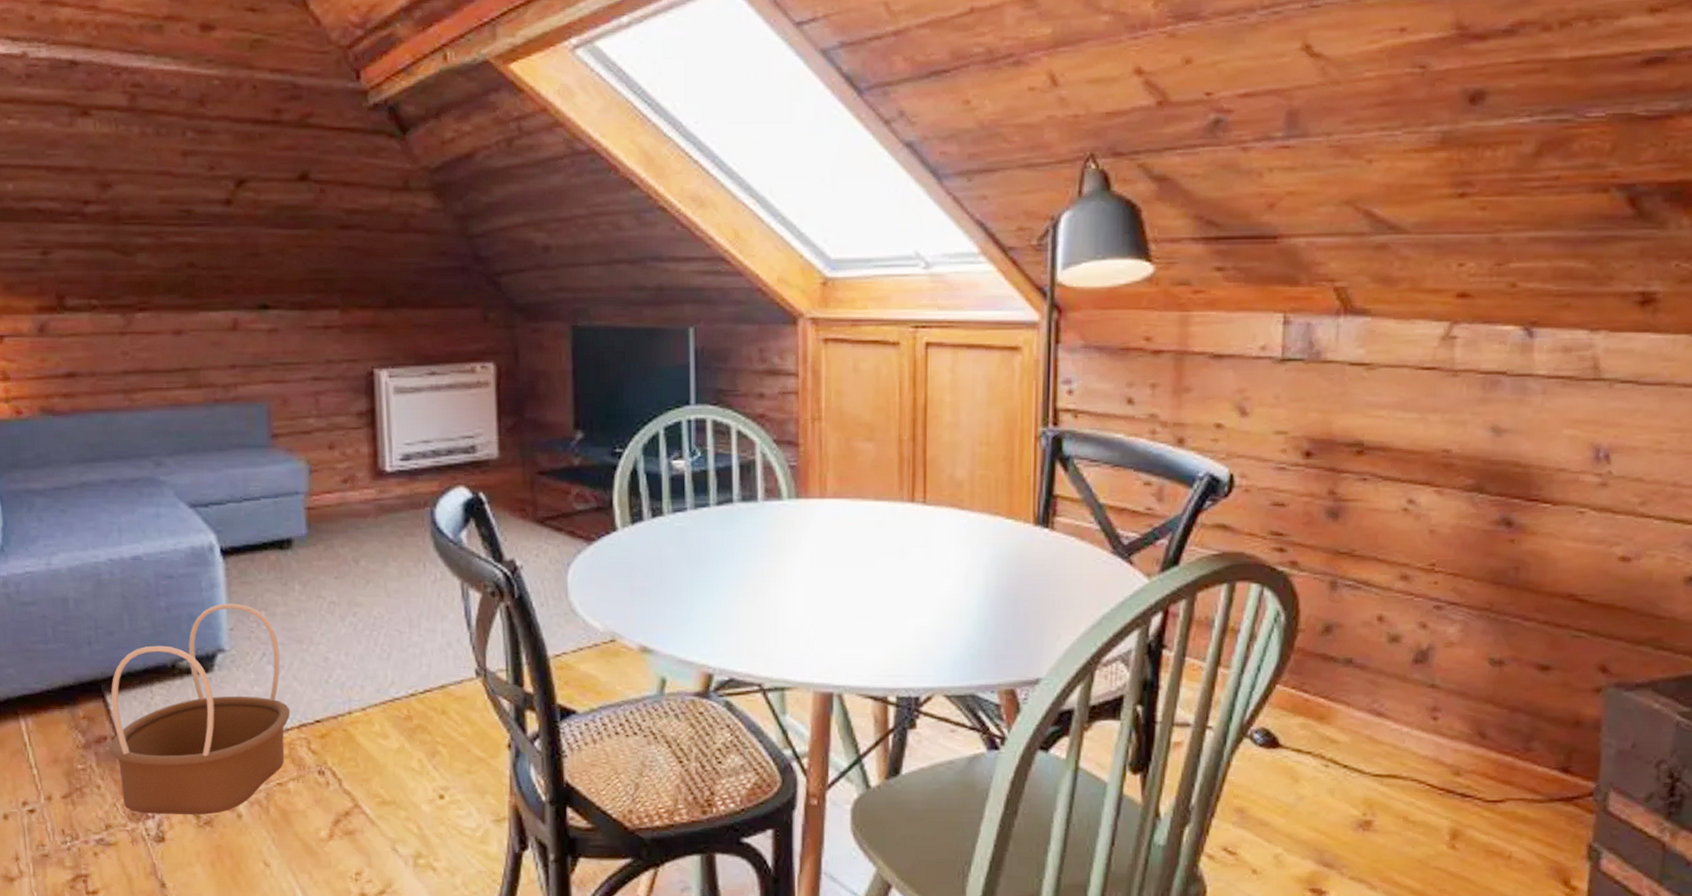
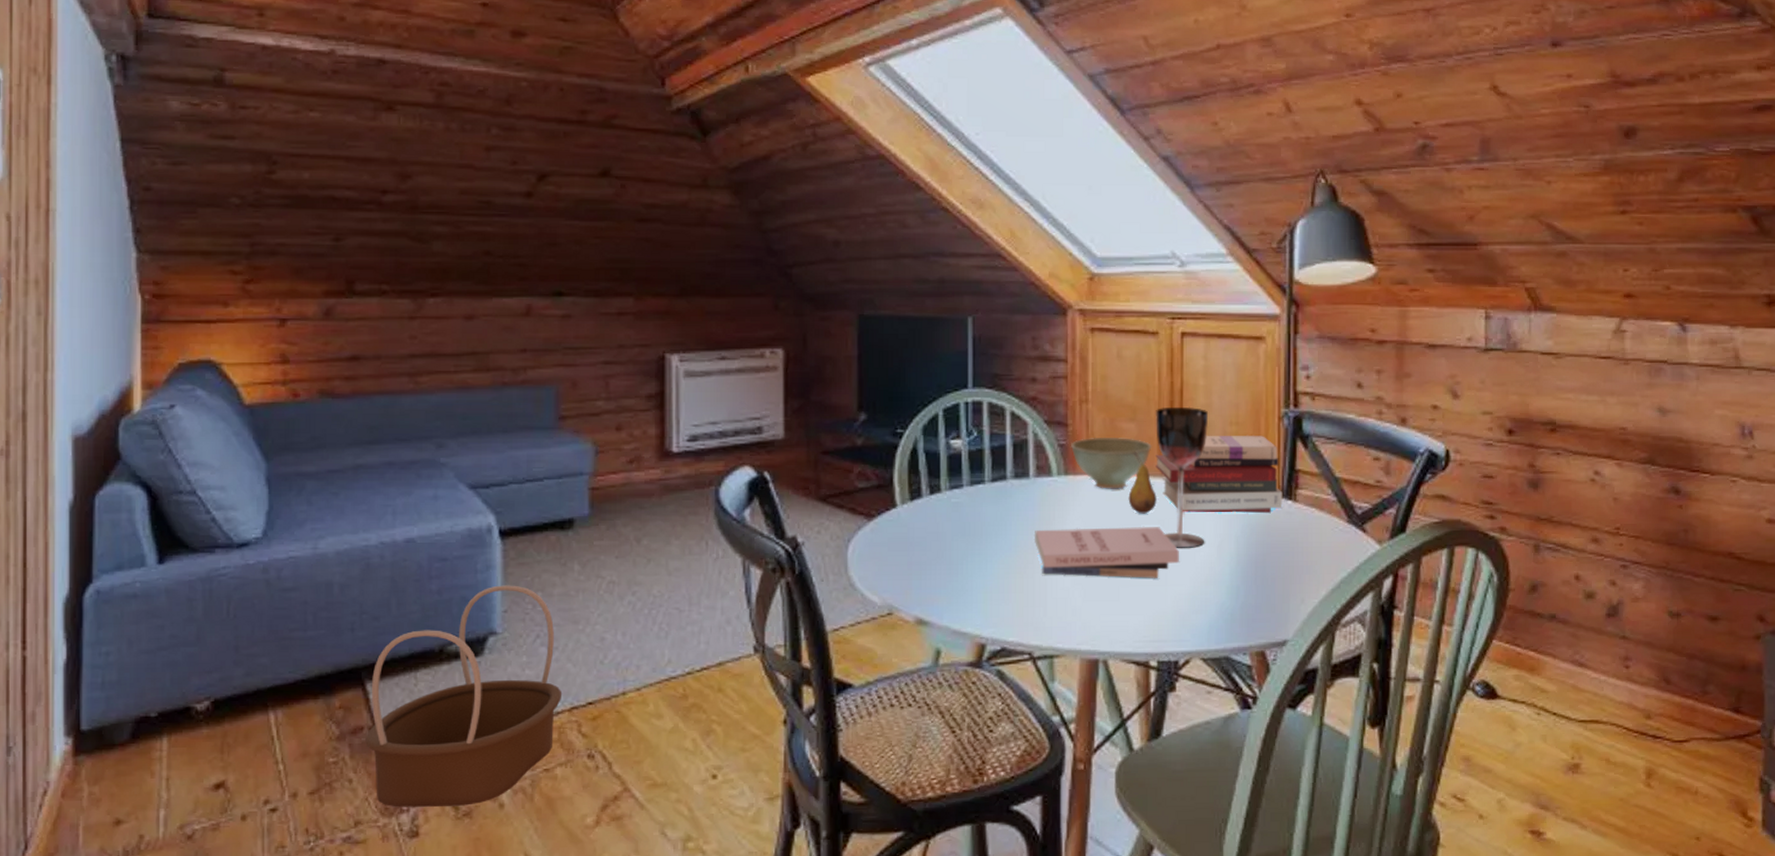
books: none [763,554,921,611] -> present [1033,526,1179,579]
bowl: none [803,457,892,514] -> present [1071,437,1152,489]
fruit: none [865,474,897,541] -> present [1128,452,1157,514]
wineglass: none [895,425,956,578] -> present [1154,406,1209,548]
books: none [896,457,1038,543] -> present [1156,436,1283,514]

